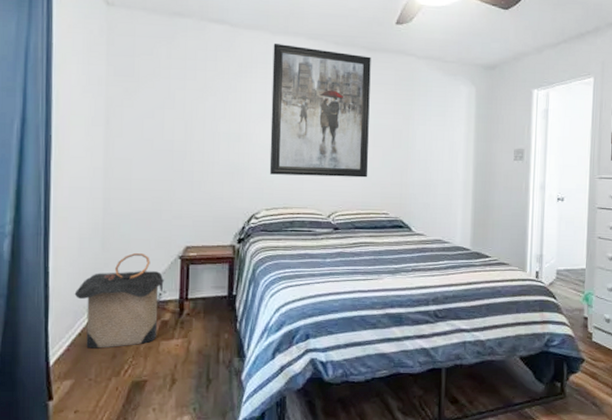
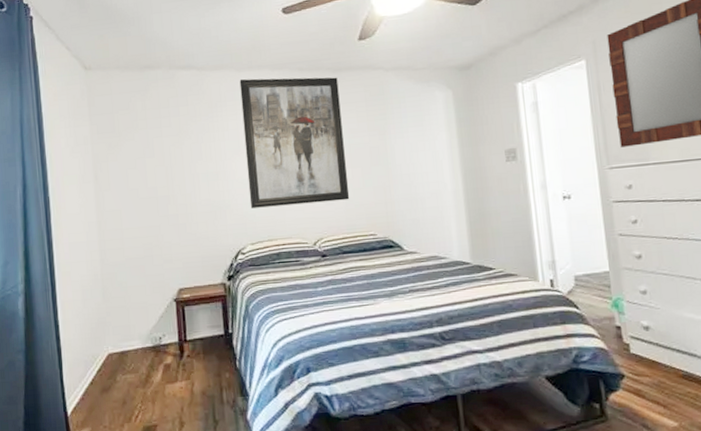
laundry hamper: present [74,253,164,349] -> none [83,299,163,396]

